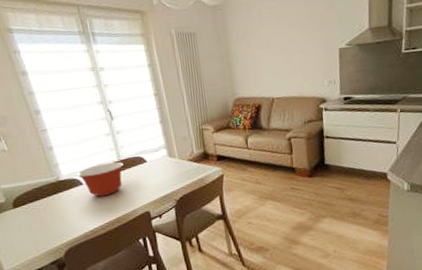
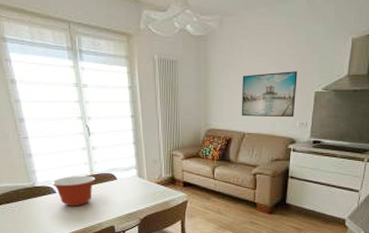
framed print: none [264,30,322,82] -> present [241,71,298,118]

